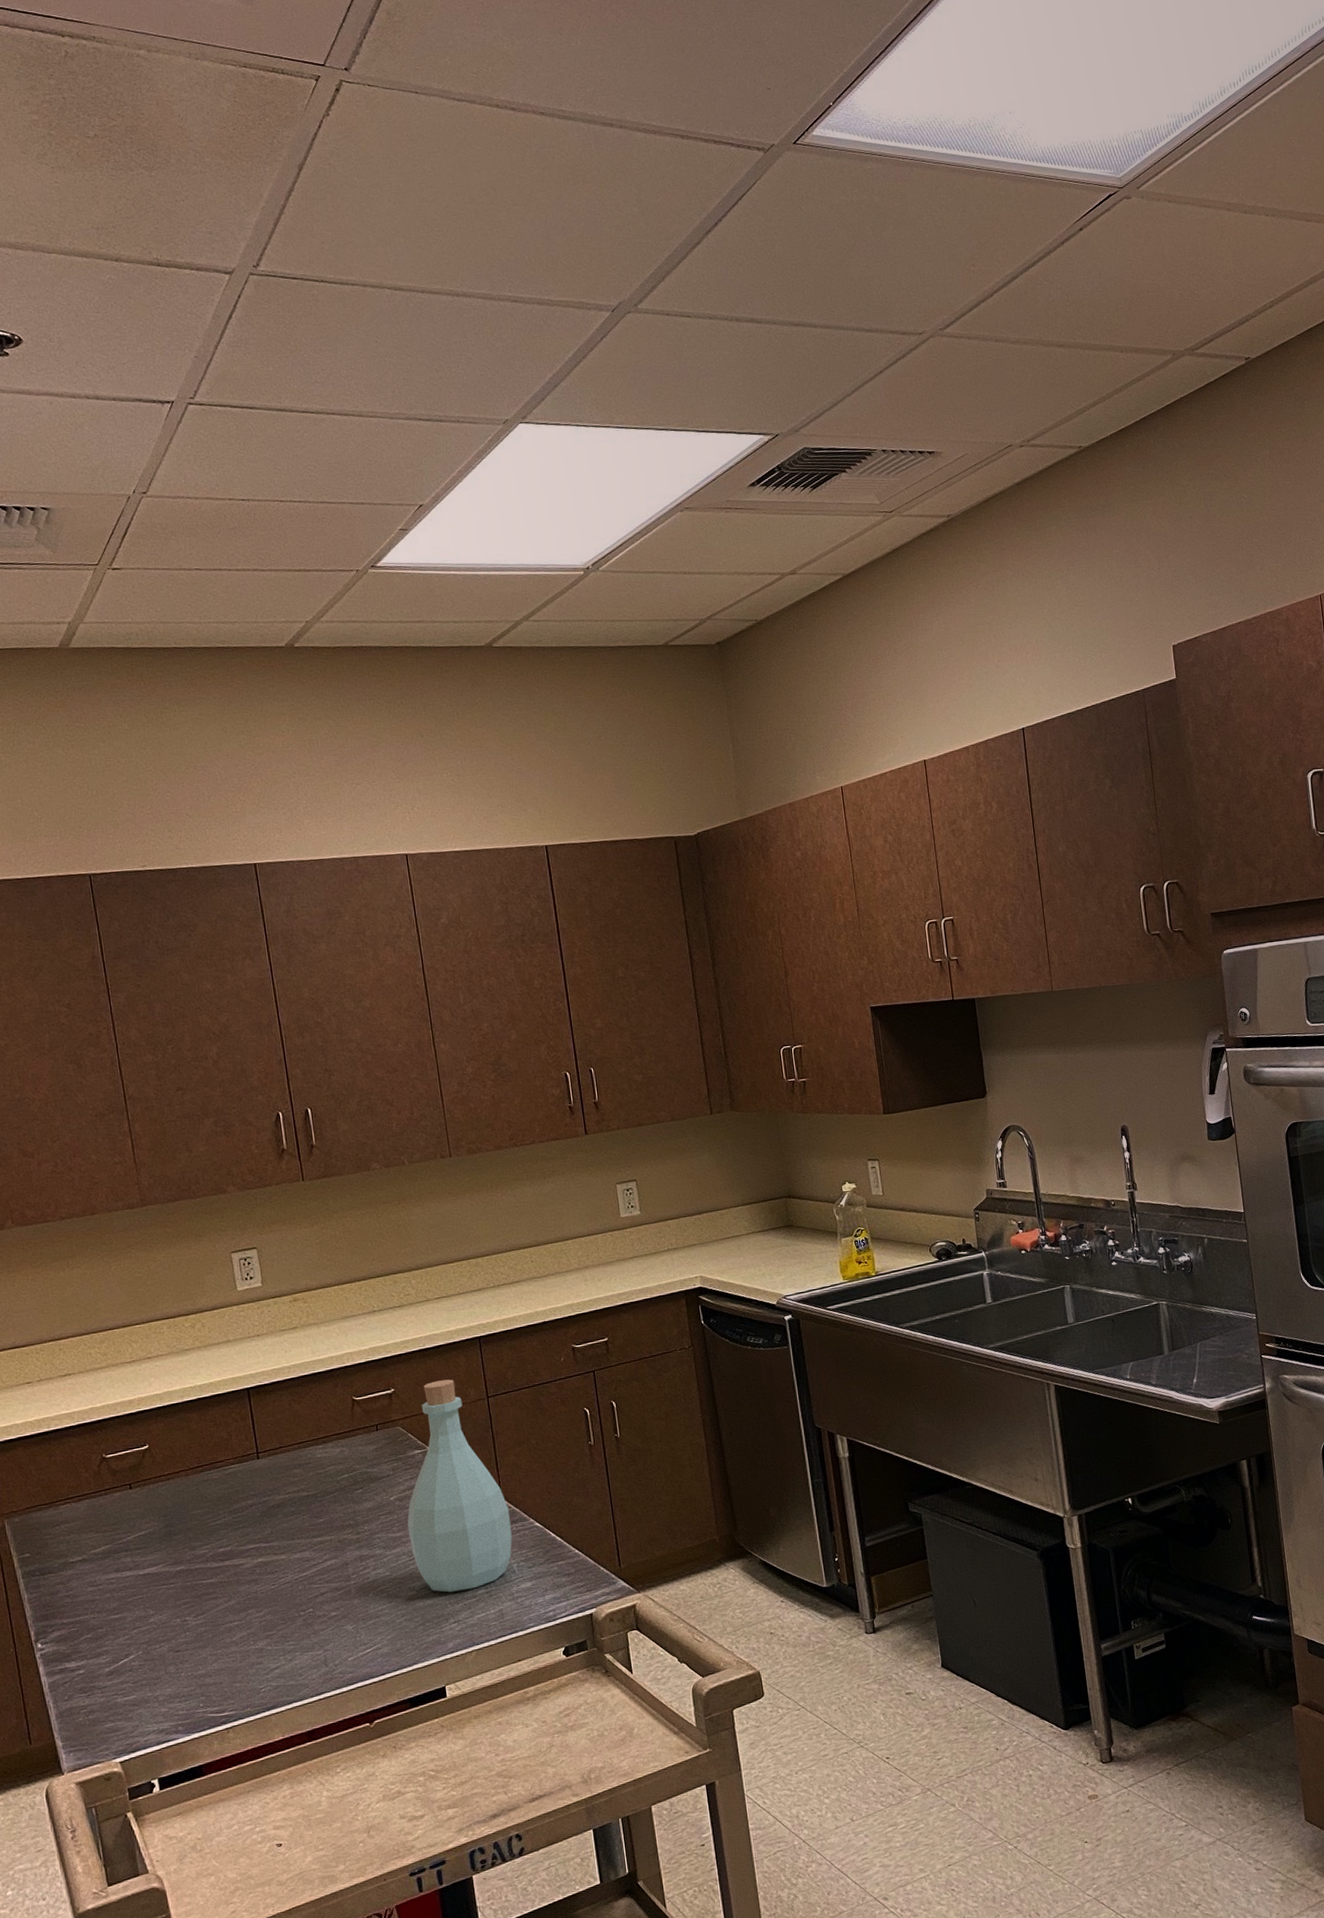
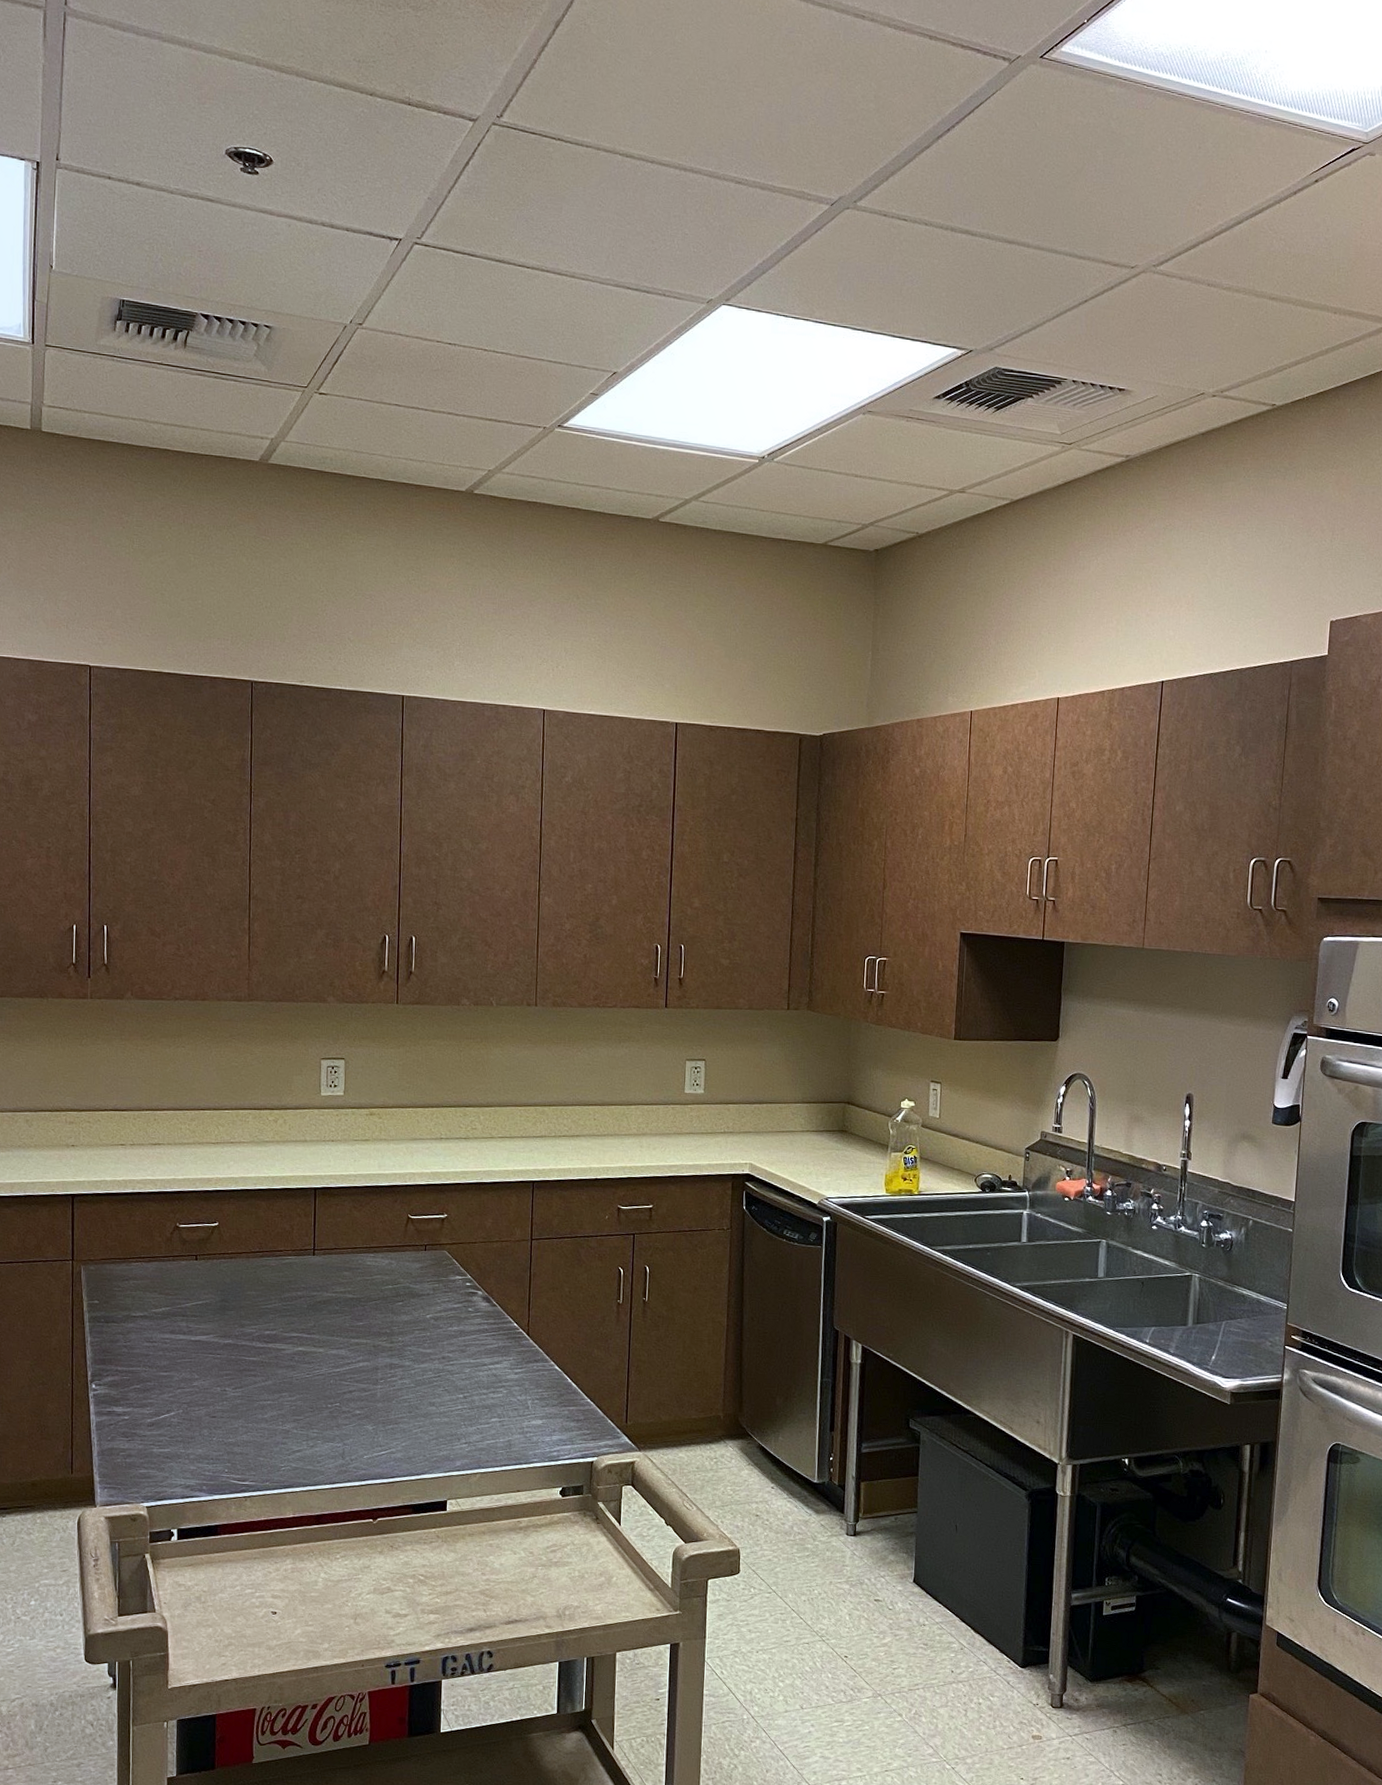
bottle: present [407,1379,512,1593] -> none [437,1215,533,1416]

